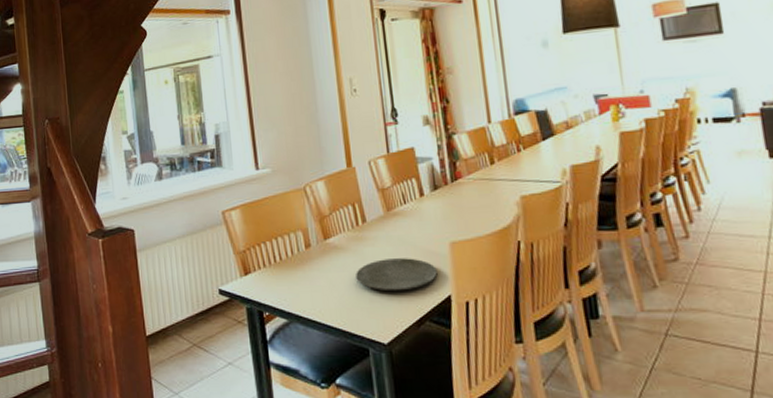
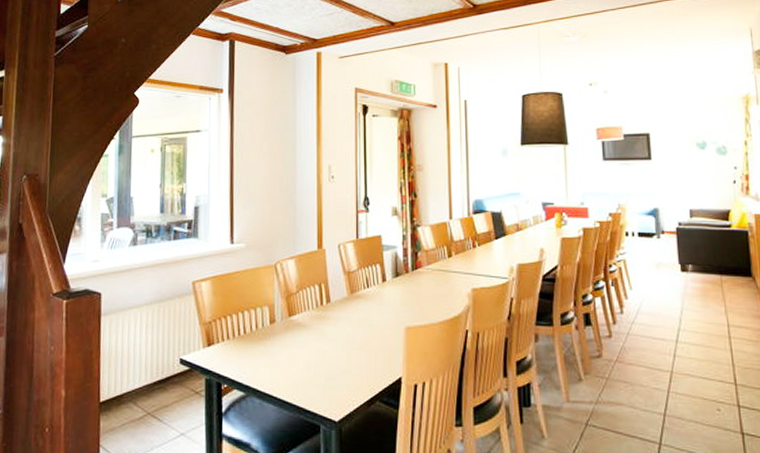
plate: present [356,258,438,291] -> none [315,339,391,371]

